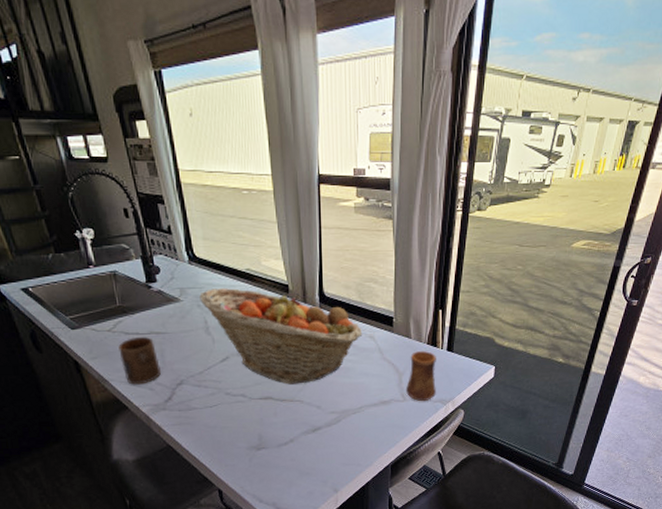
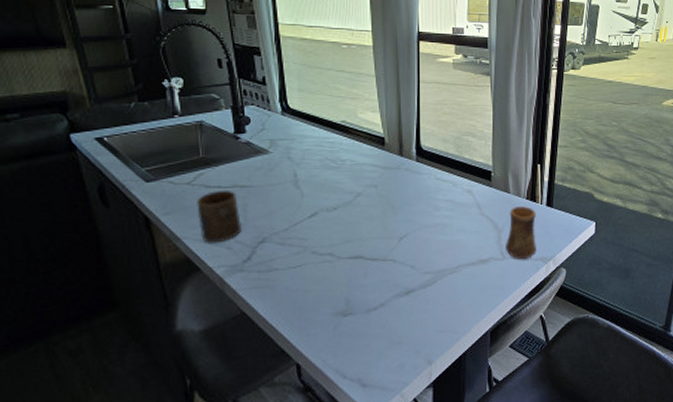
fruit basket: present [199,288,363,385] -> none [290,140,461,242]

